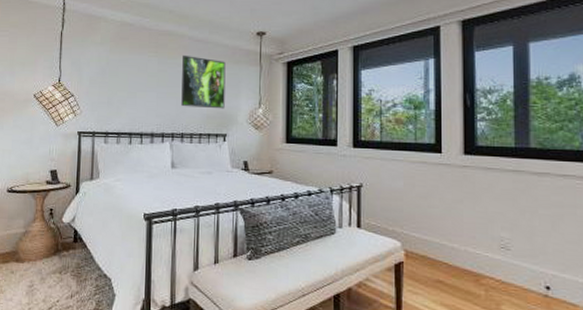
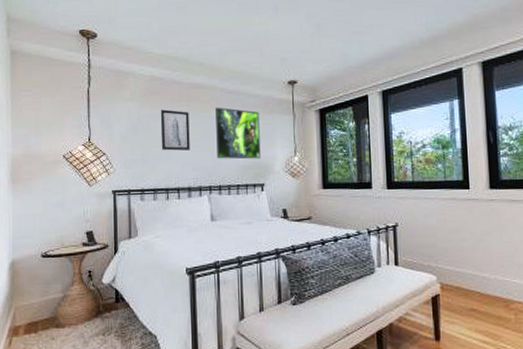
wall art: none [127,55,156,96] -> present [160,109,190,151]

